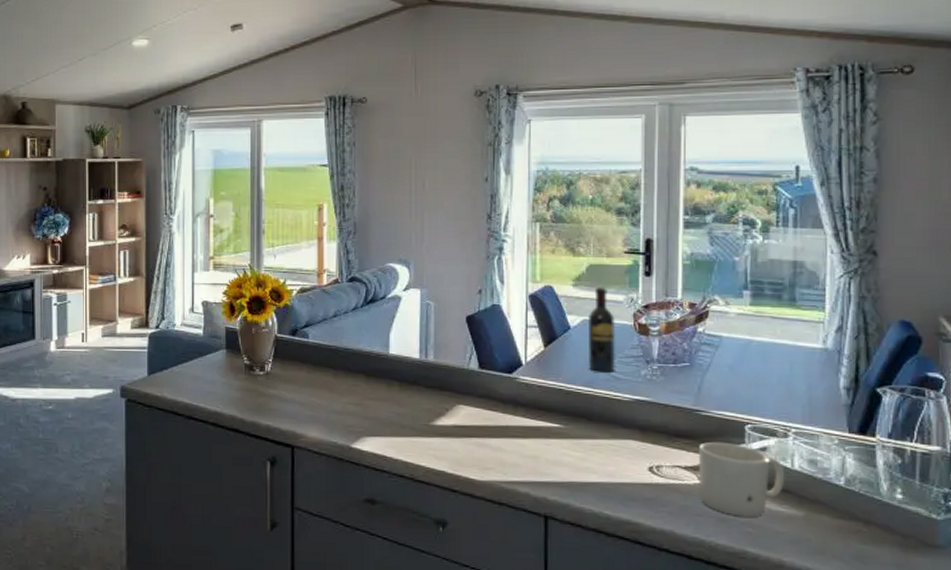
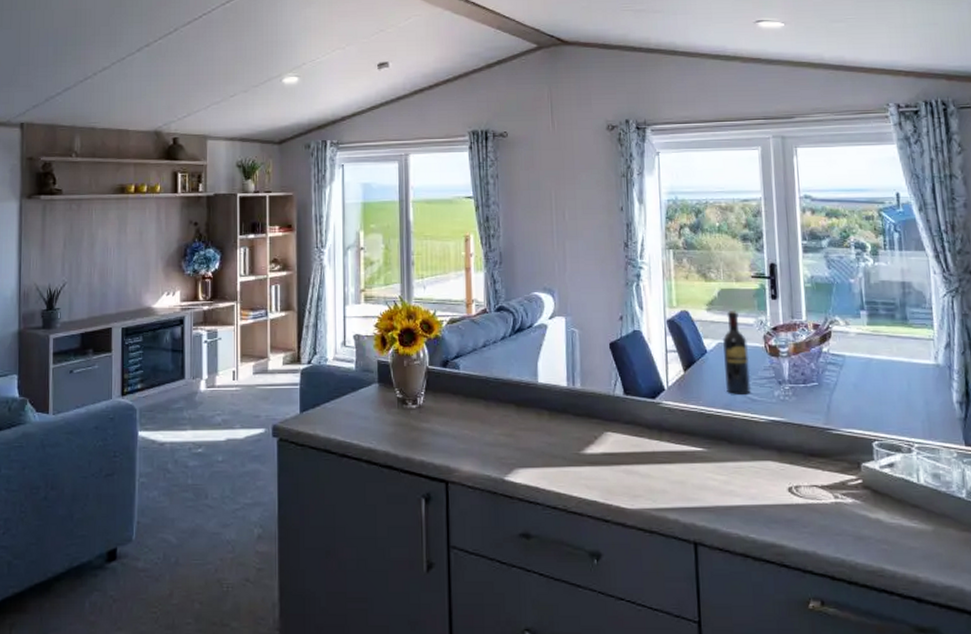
mug: present [698,441,785,517] -> none [832,459,913,534]

